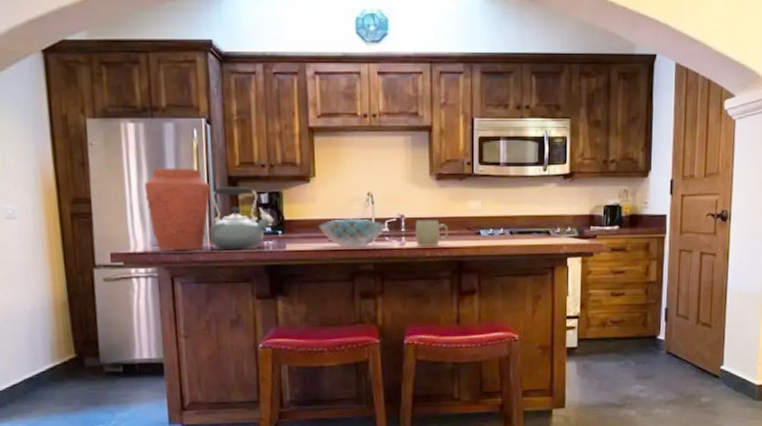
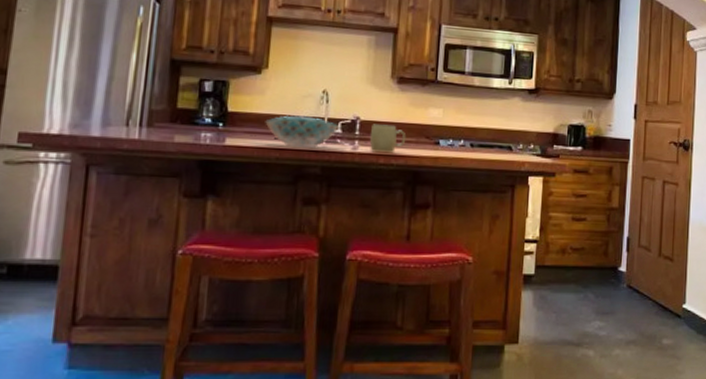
vase: present [144,167,211,252] -> none [71,42,150,137]
kettle: present [207,187,274,251] -> none [137,70,216,141]

